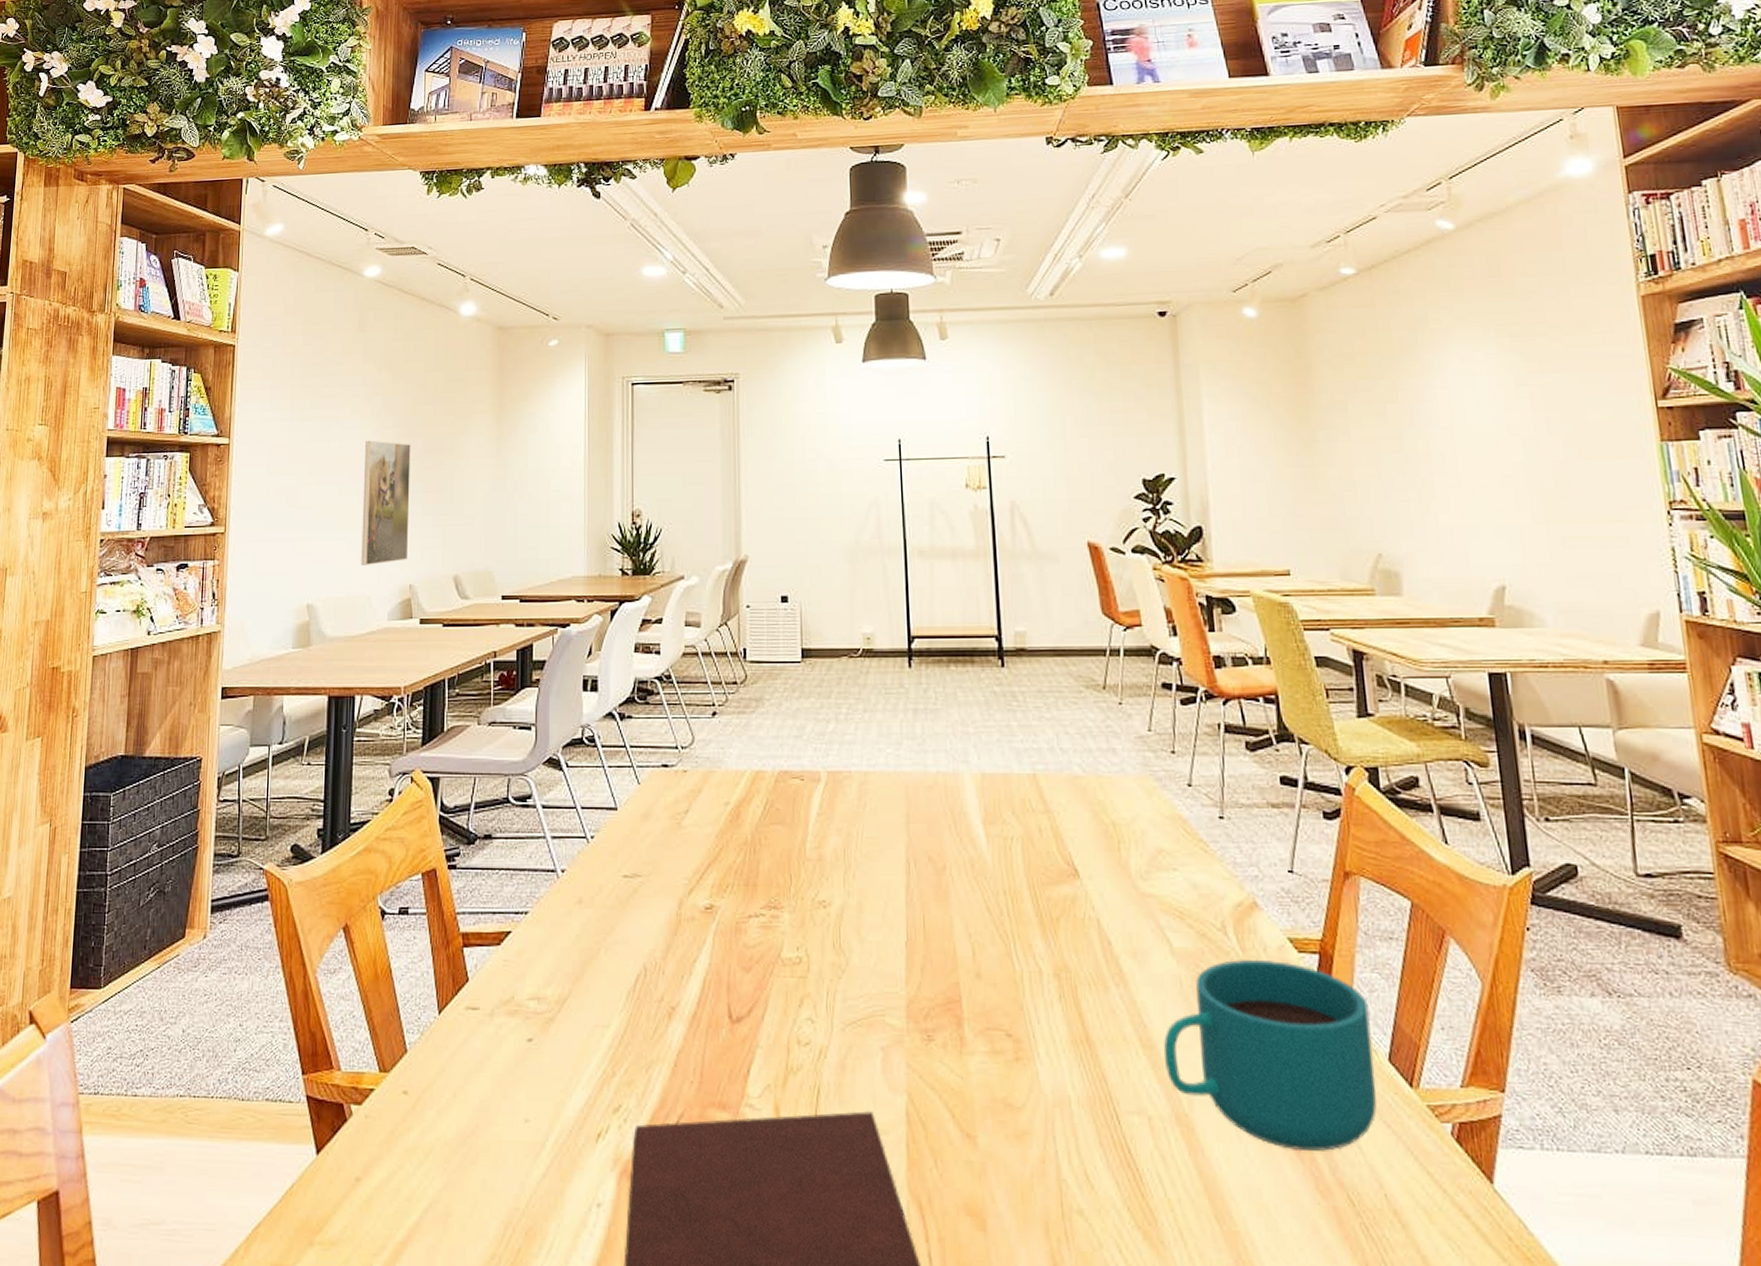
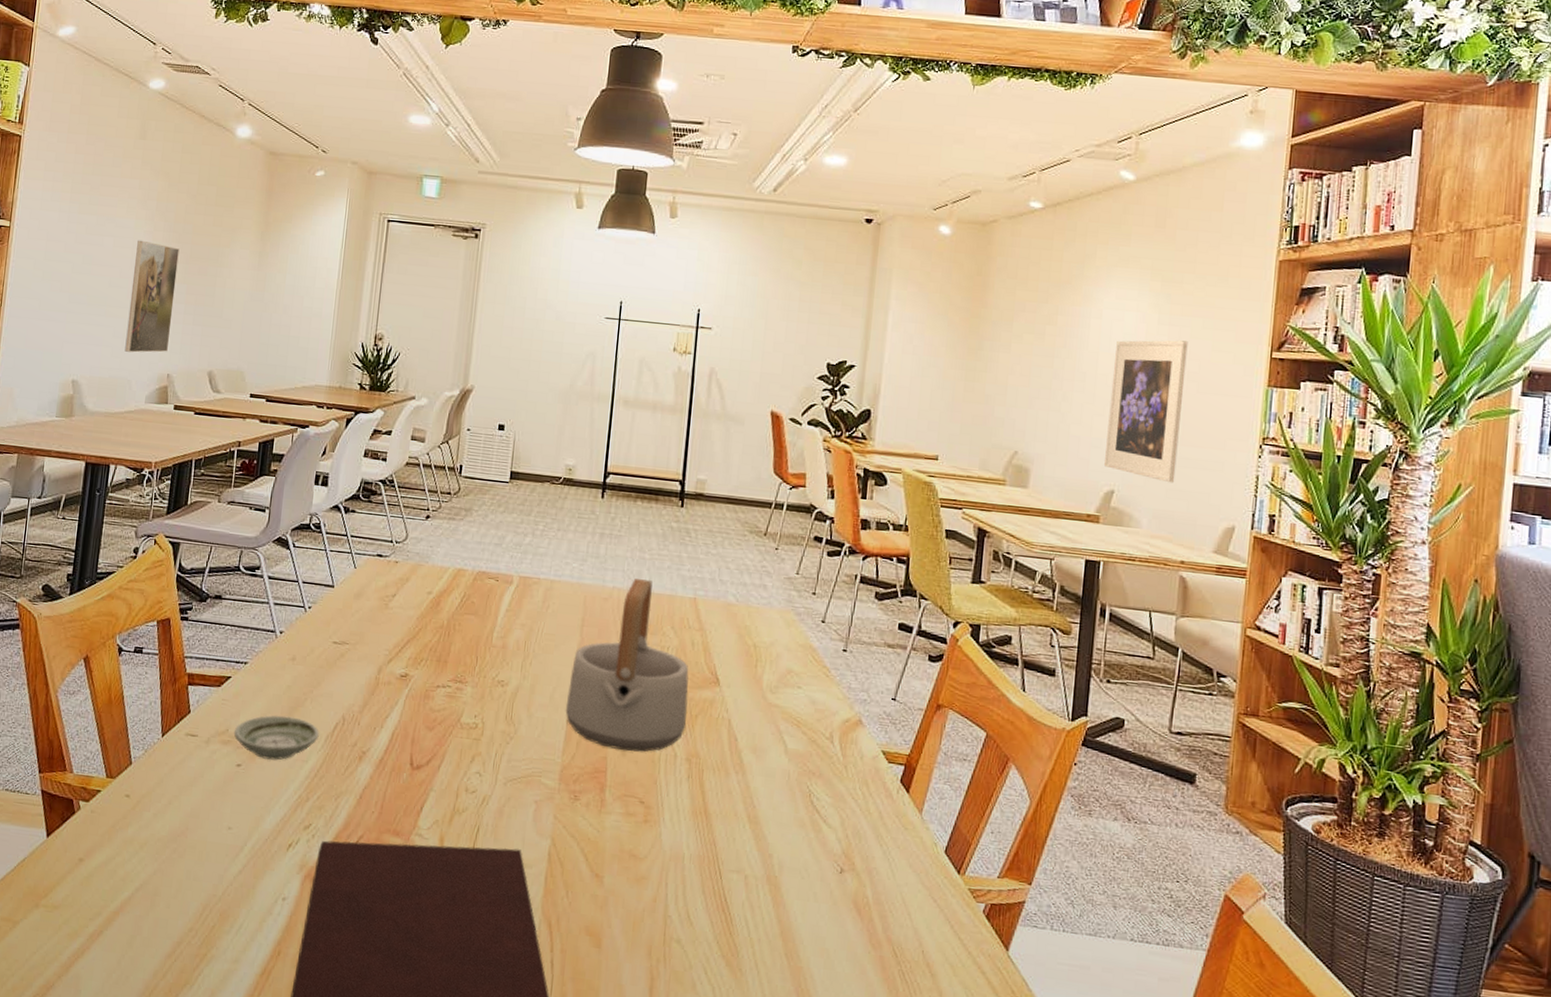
saucer: none [520,972,619,1029] -> present [233,715,319,760]
teapot: none [902,757,1048,972] -> present [565,579,689,752]
cup: present [1163,958,1377,1152] -> none [765,762,937,915]
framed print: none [1472,401,1575,569] -> present [1104,340,1188,483]

